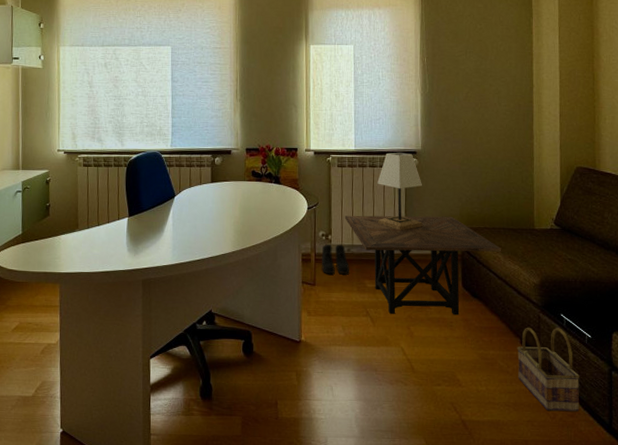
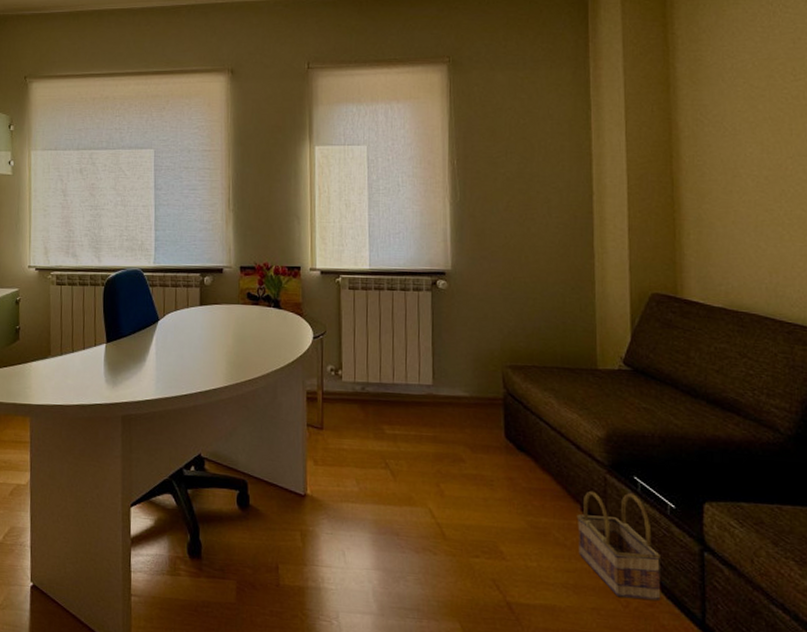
boots: present [321,244,349,274] -> none [330,381,364,417]
side table: present [344,215,501,315] -> none [357,347,554,473]
lamp: present [377,152,423,231] -> none [397,272,454,367]

